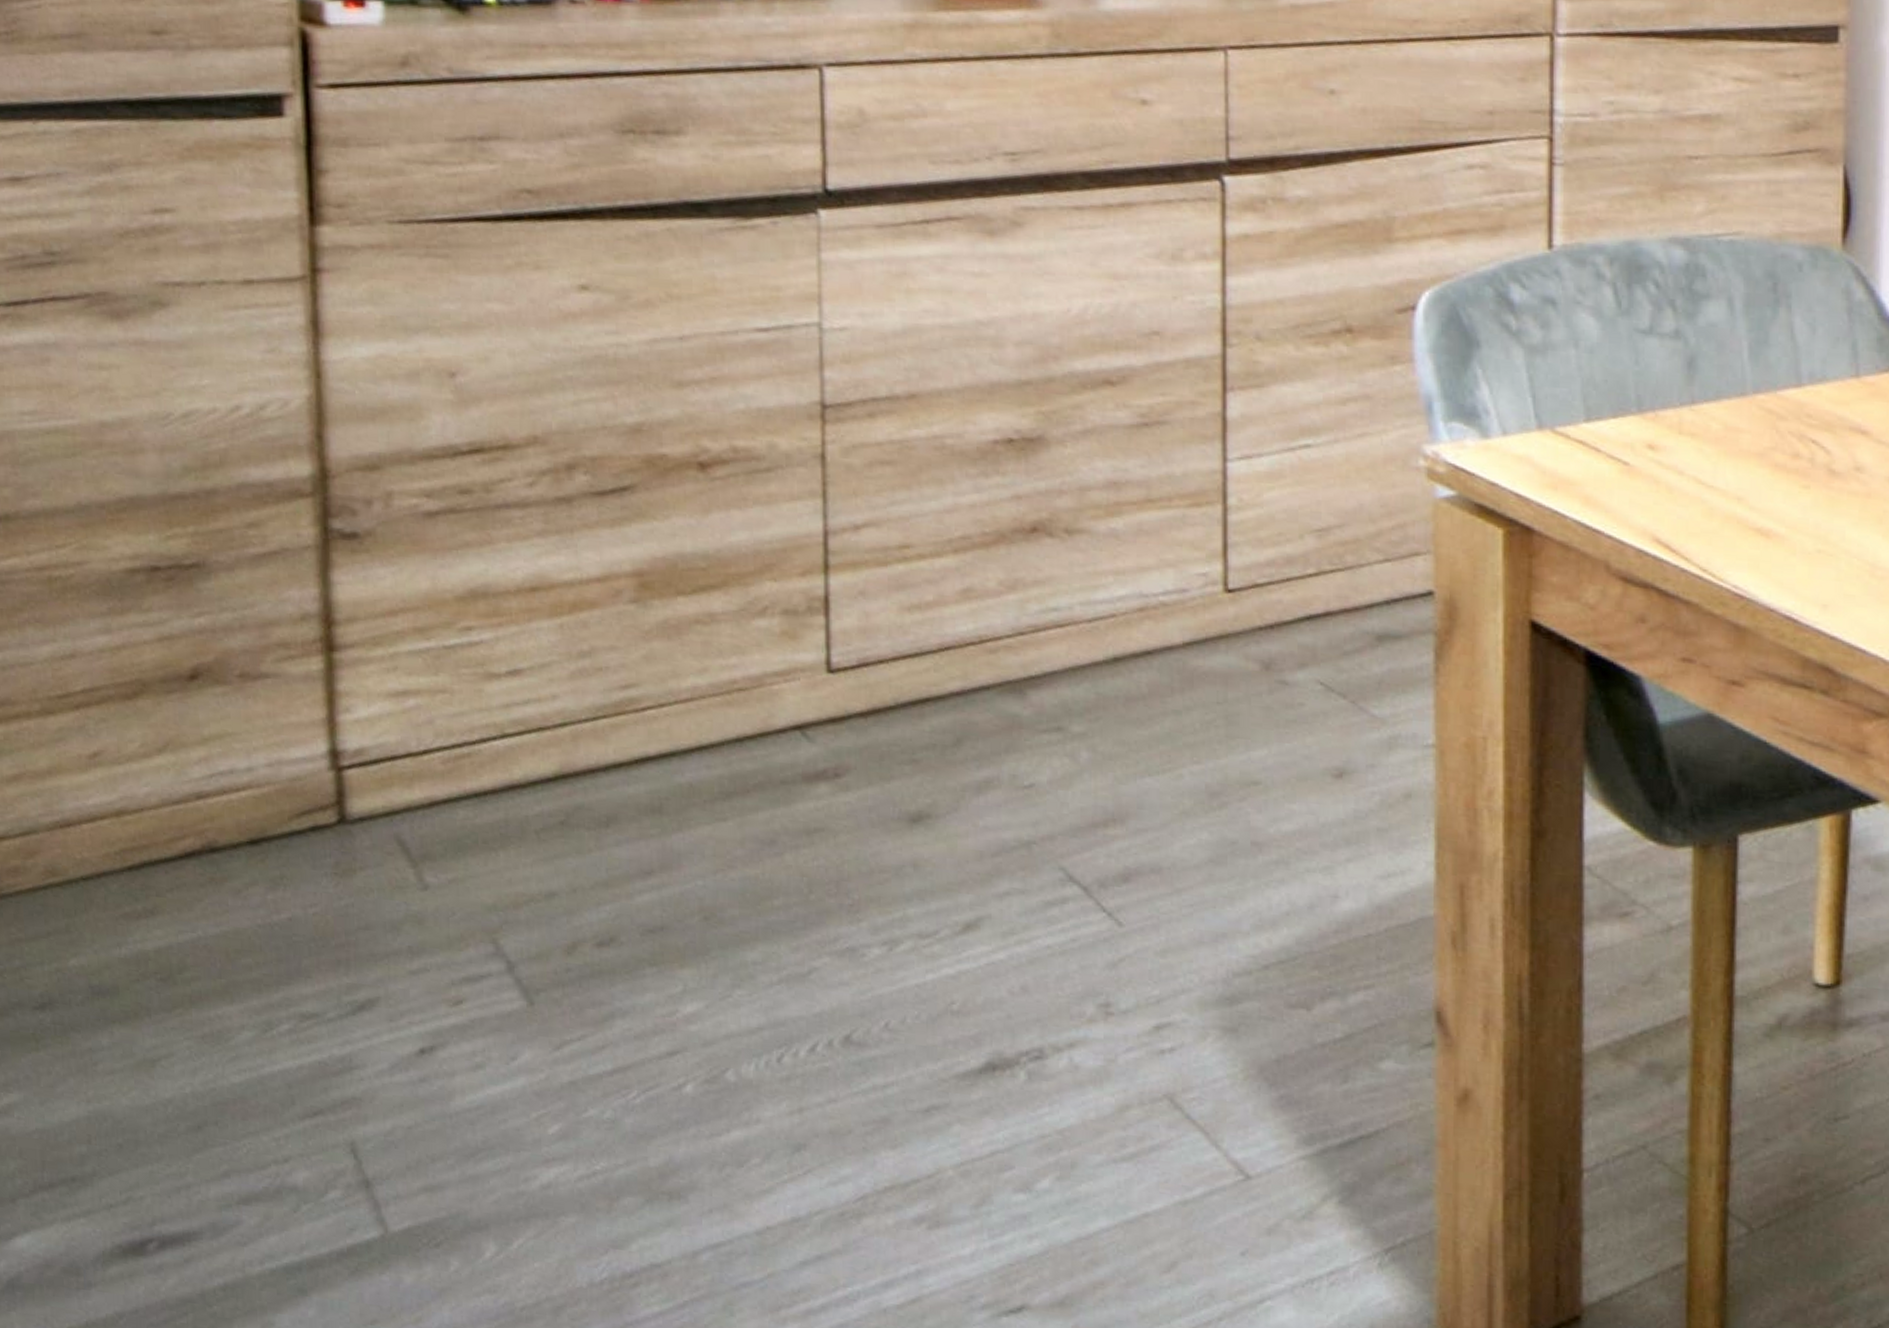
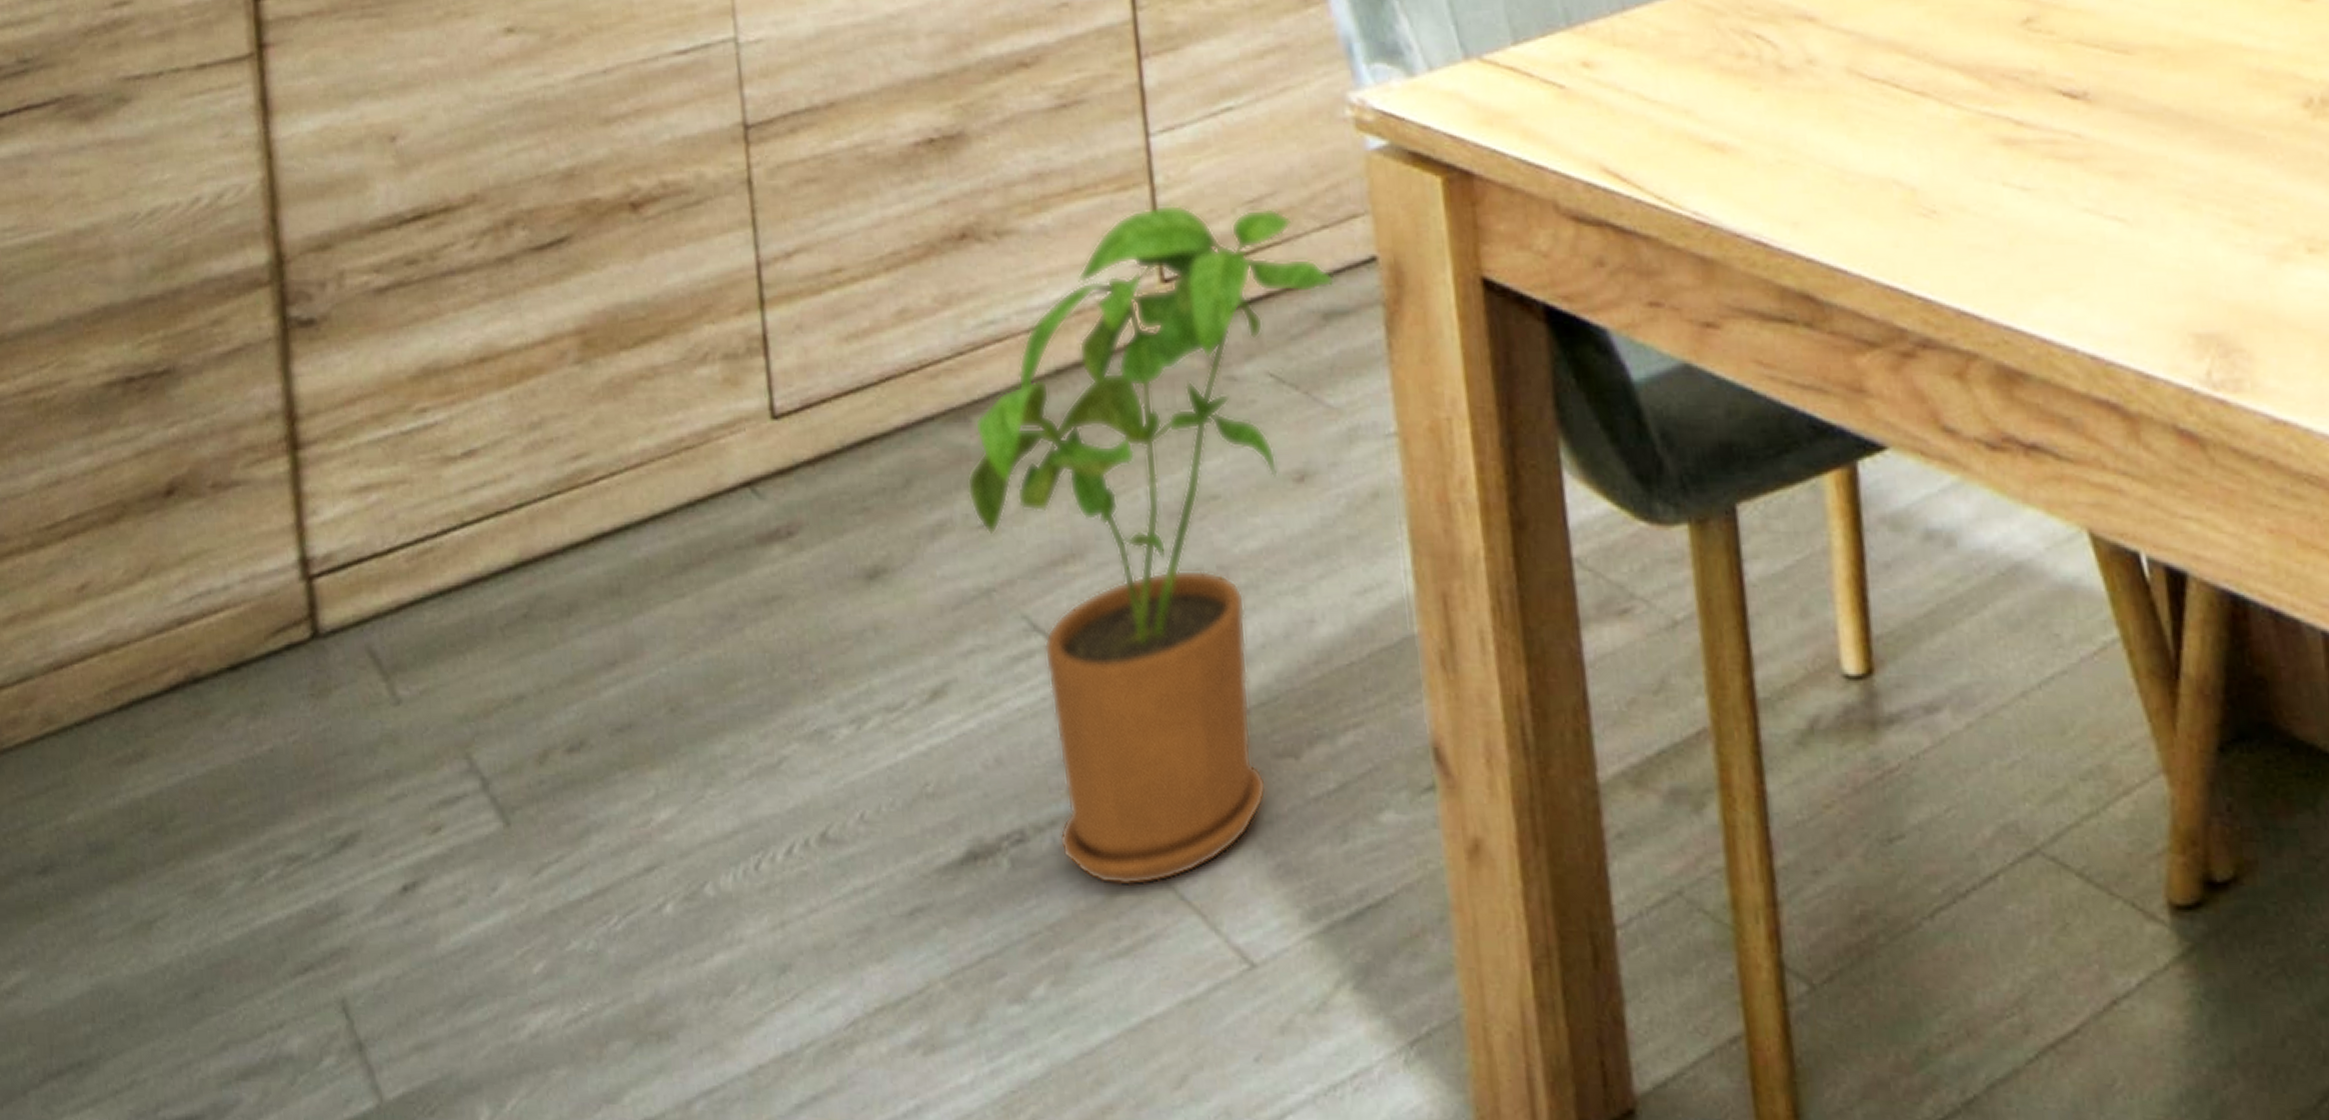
house plant: none [1017,523,1391,1104] -> present [967,204,1334,887]

